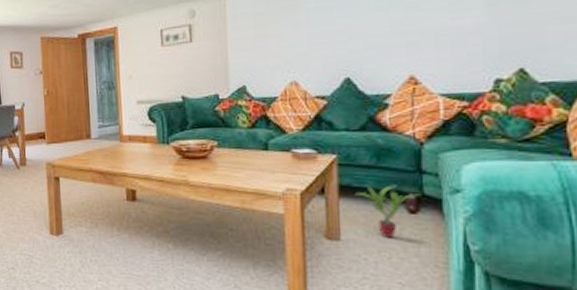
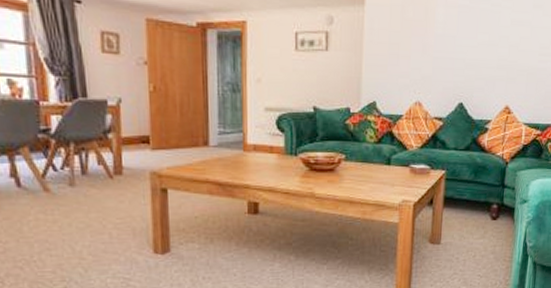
potted plant: present [354,185,423,239] -> none [455,196,503,241]

